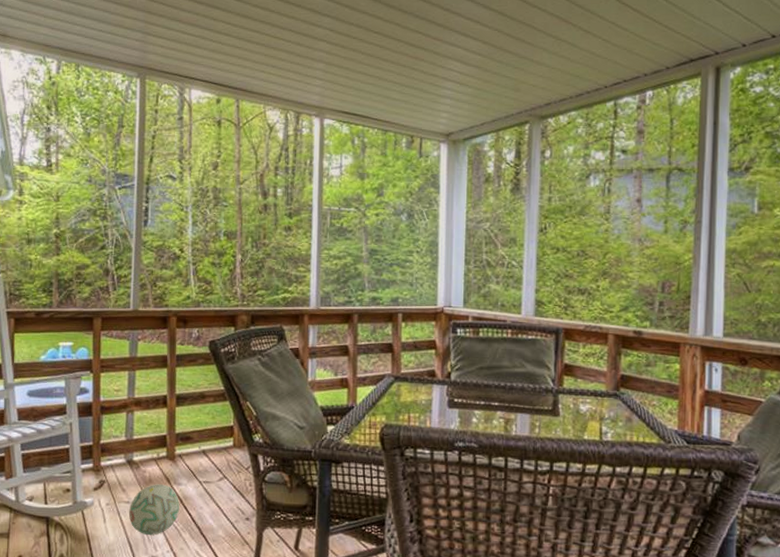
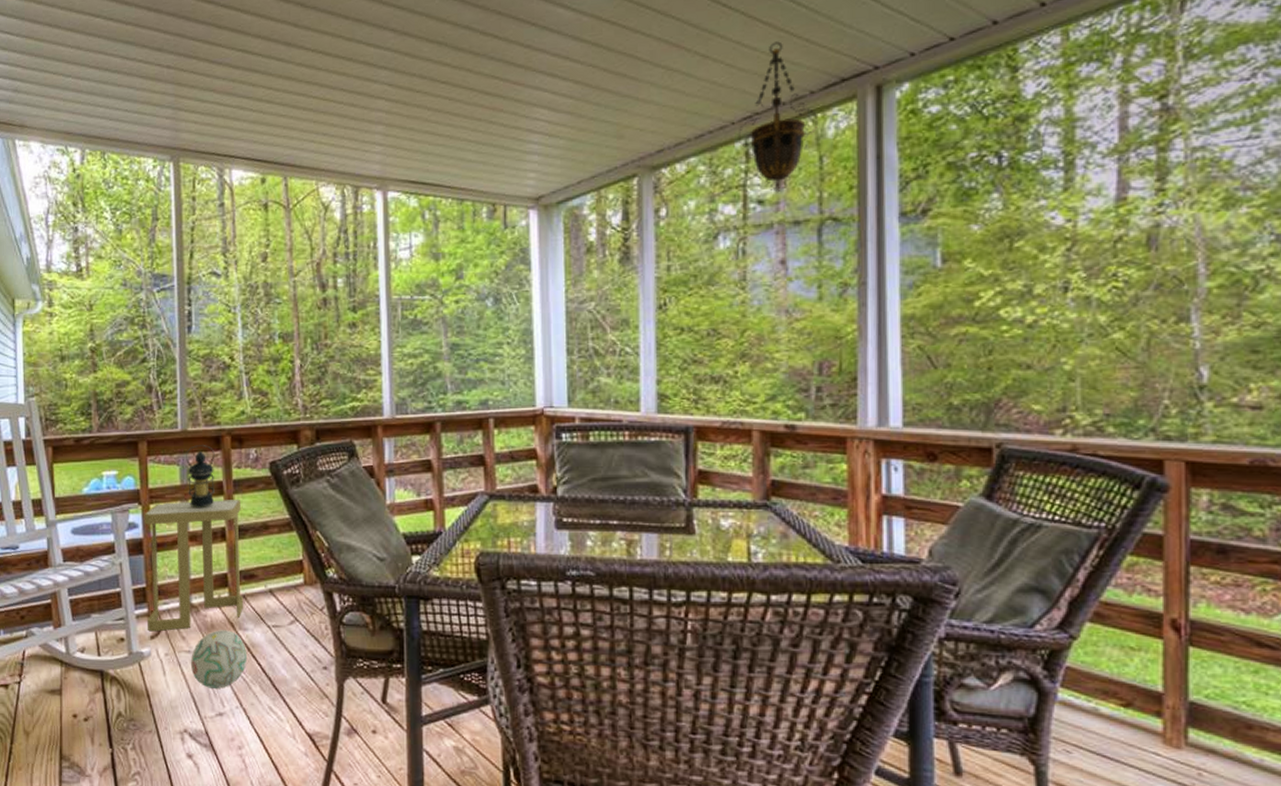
side table: none [92,371,182,484] -> present [144,500,244,632]
lantern: none [136,323,162,379] -> present [186,445,215,509]
hanging lantern: none [609,25,672,145] -> present [738,41,819,193]

